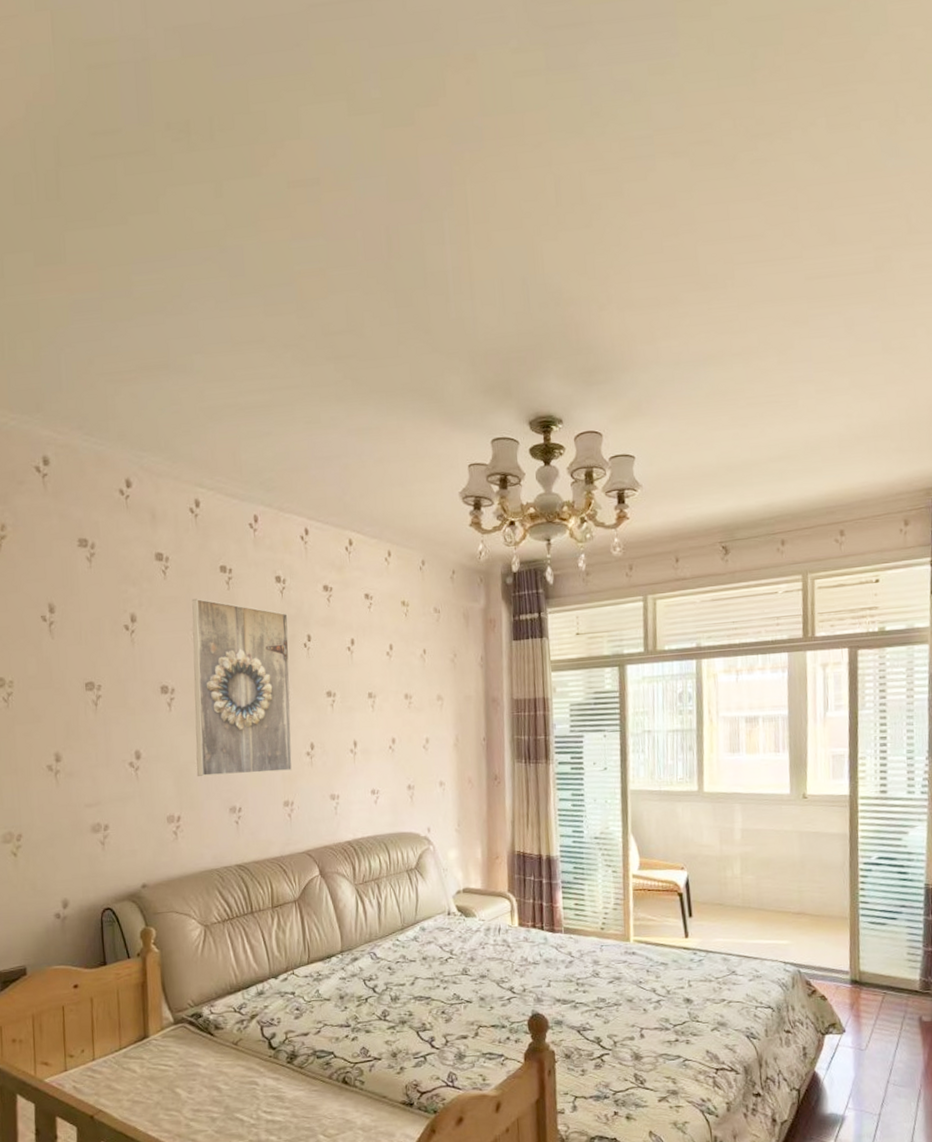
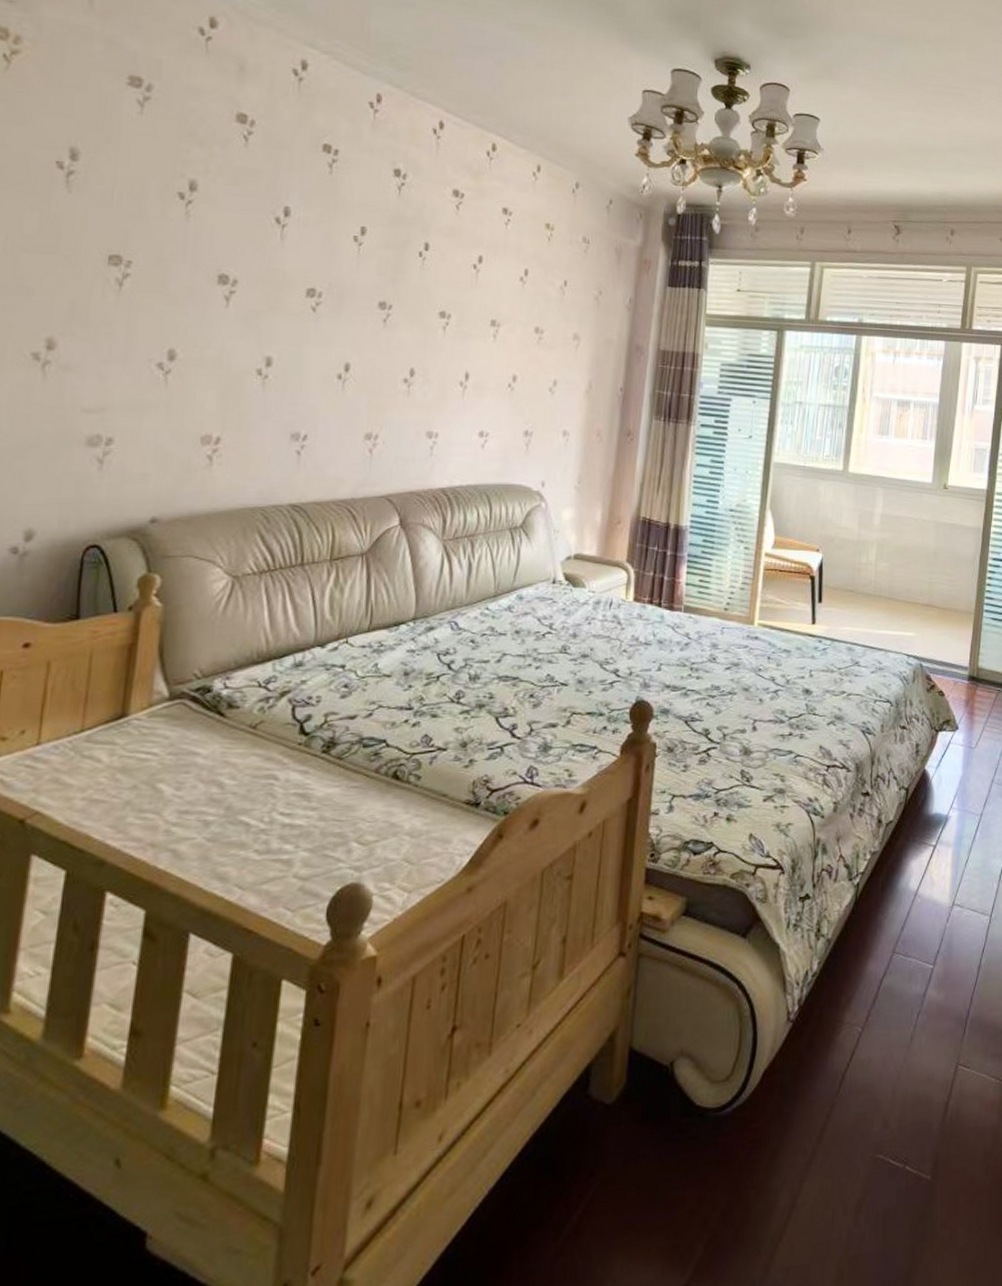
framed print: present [192,598,293,777] -> none [252,176,403,399]

